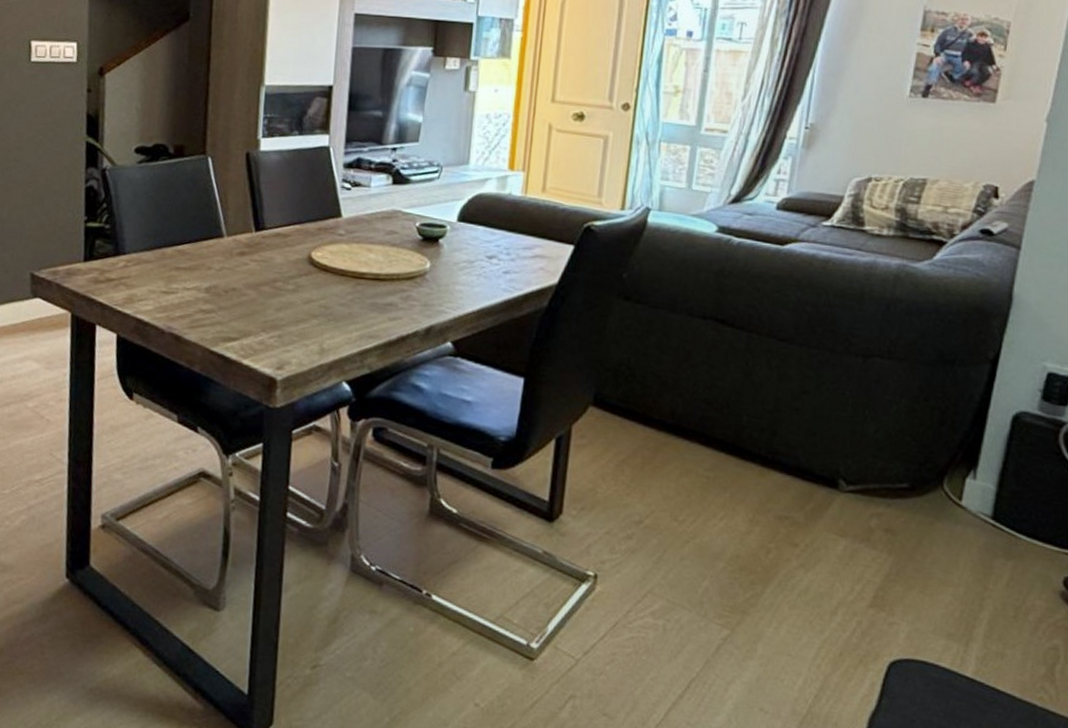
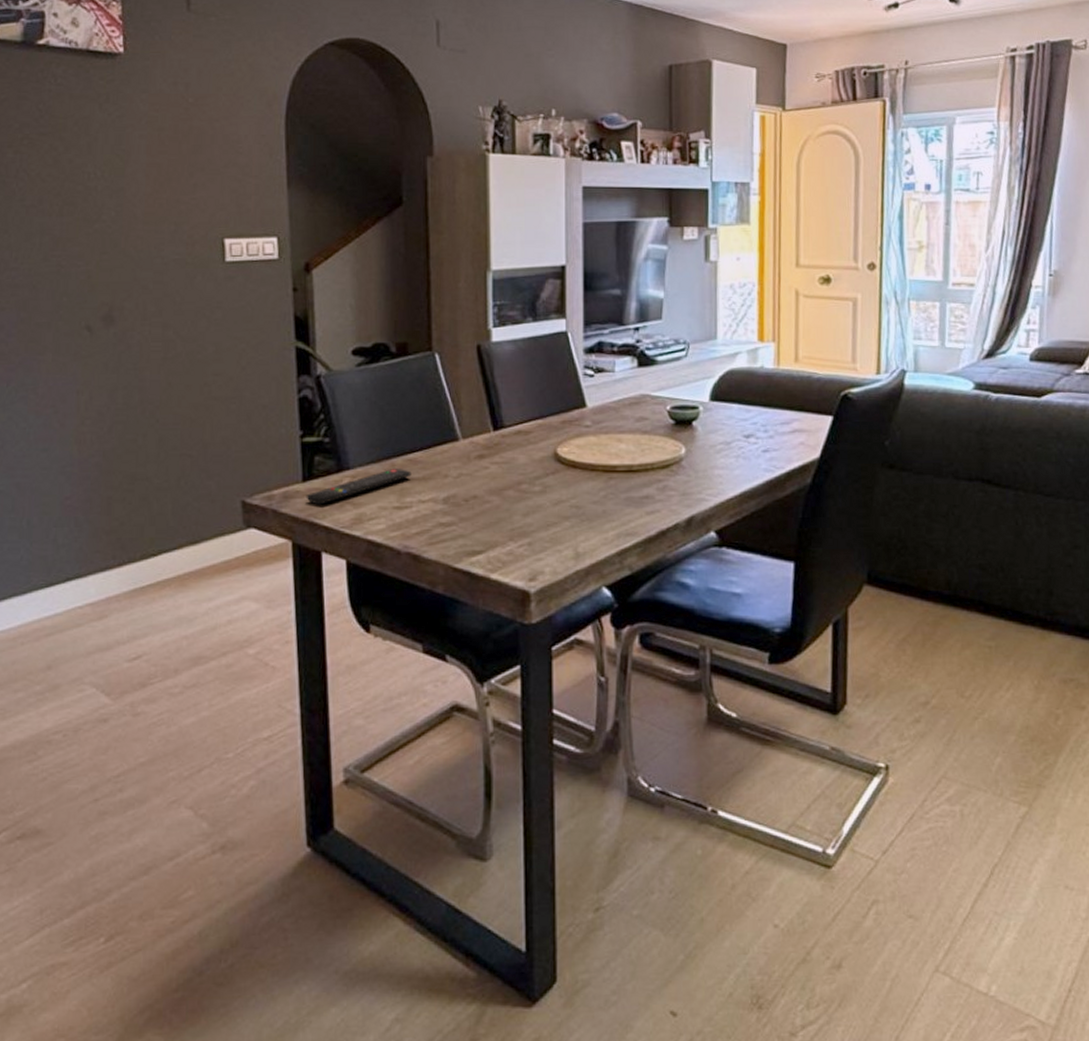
remote control: none [86,257,180,283] -> present [306,469,412,505]

